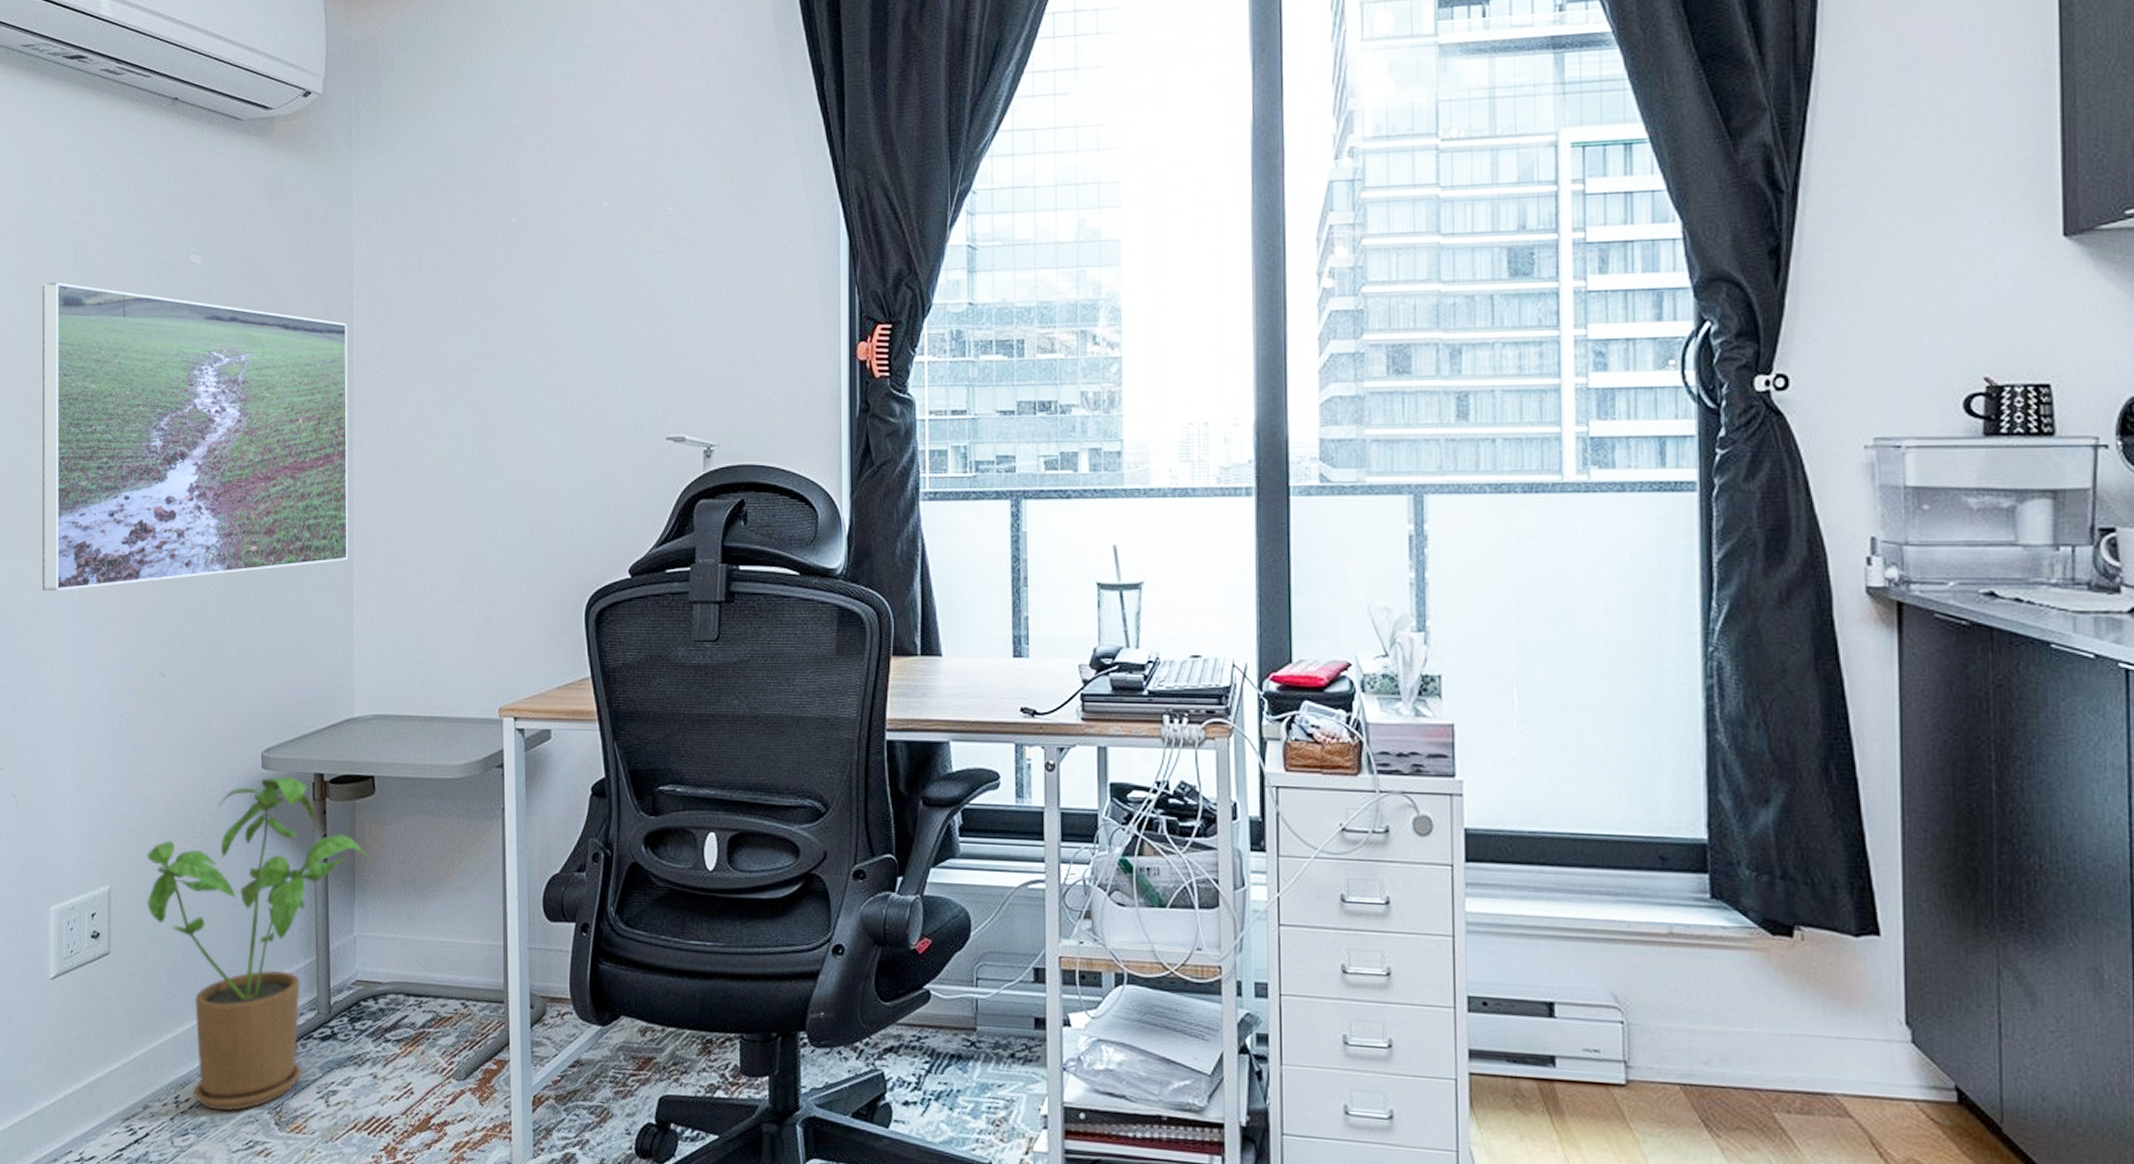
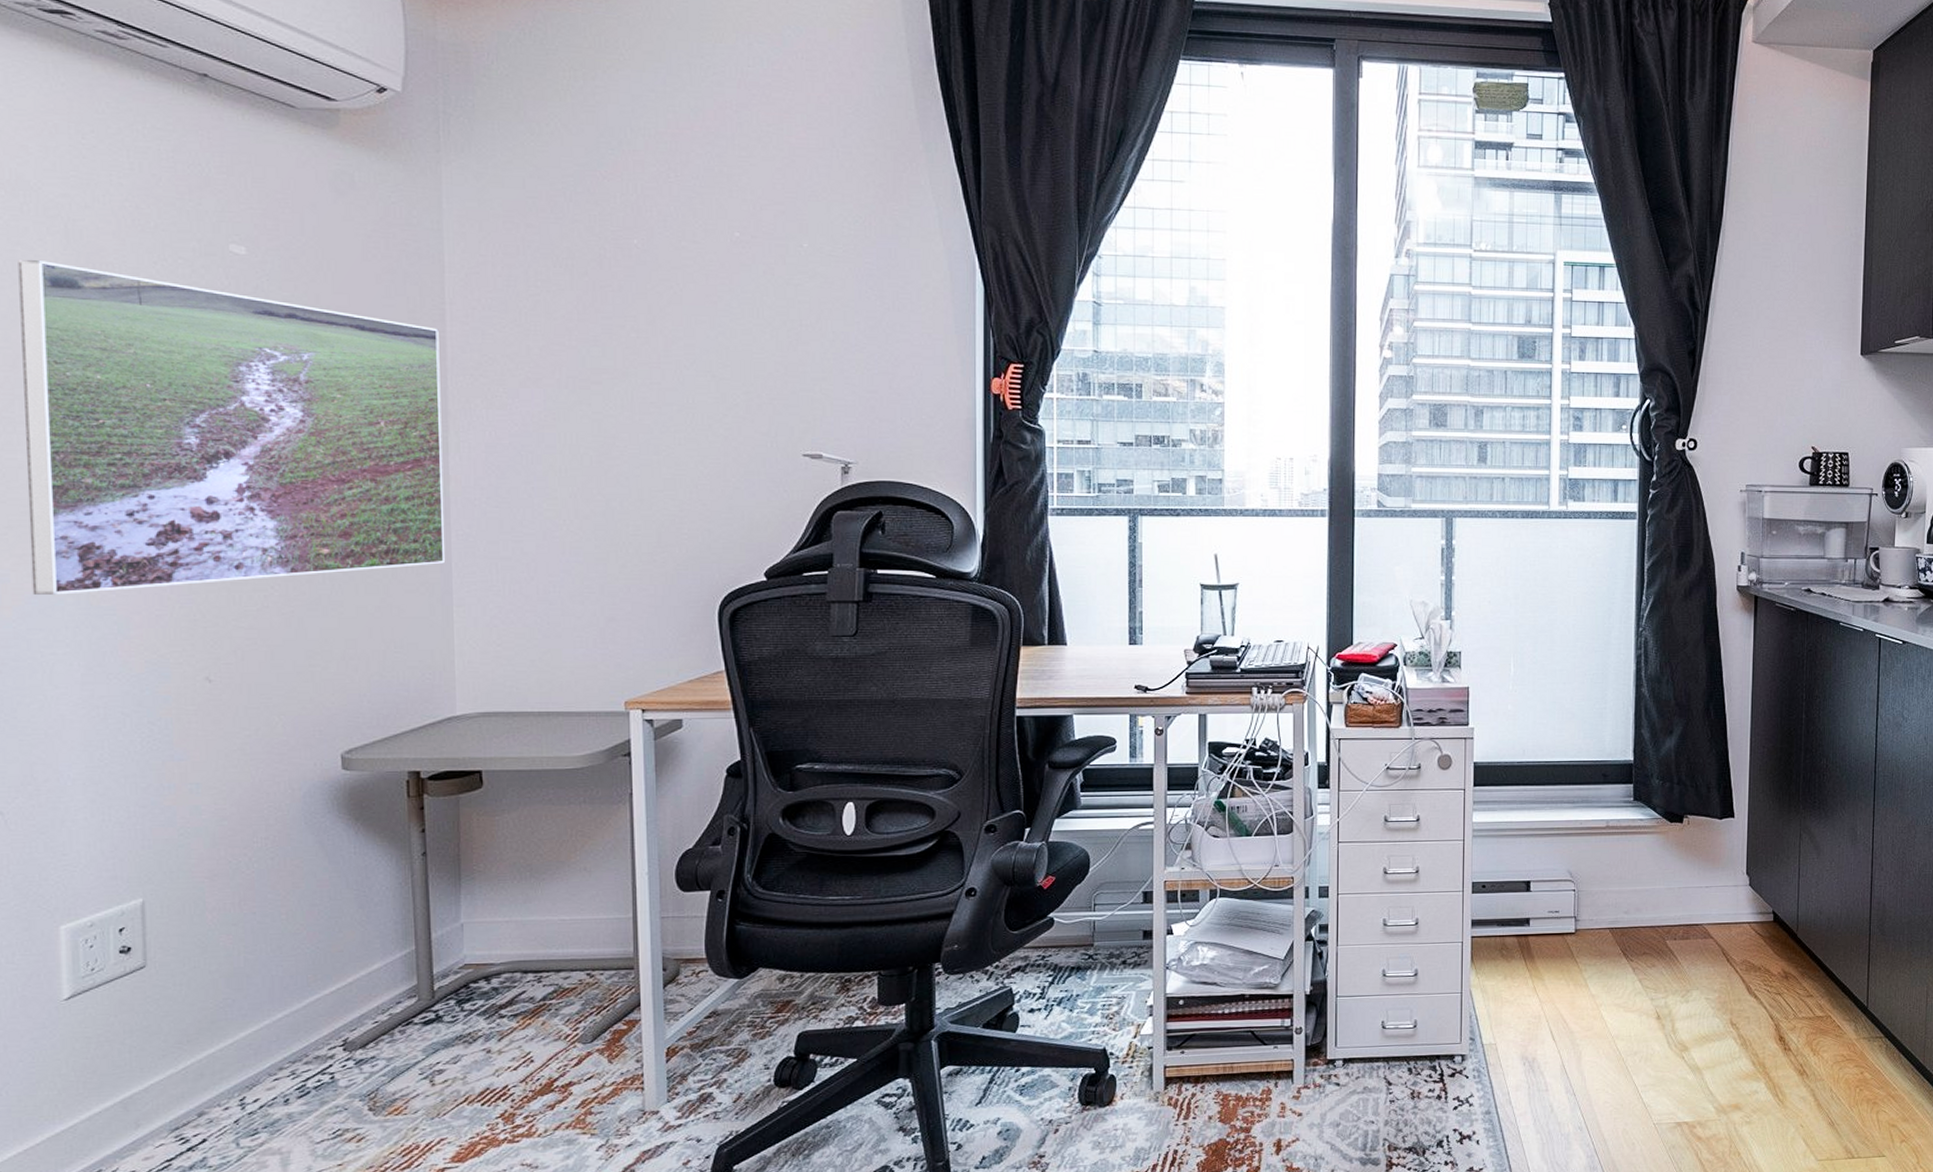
house plant: present [147,776,369,1111] -> none [193,776,477,1107]

